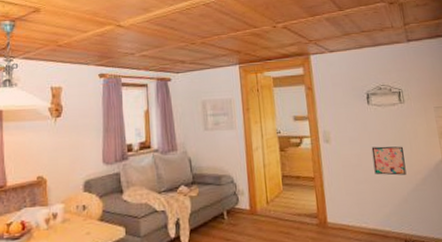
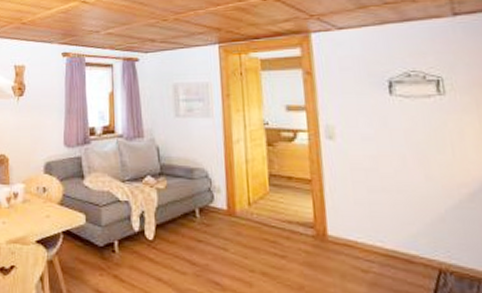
wall art: present [371,146,407,176] -> none [393,148,445,187]

